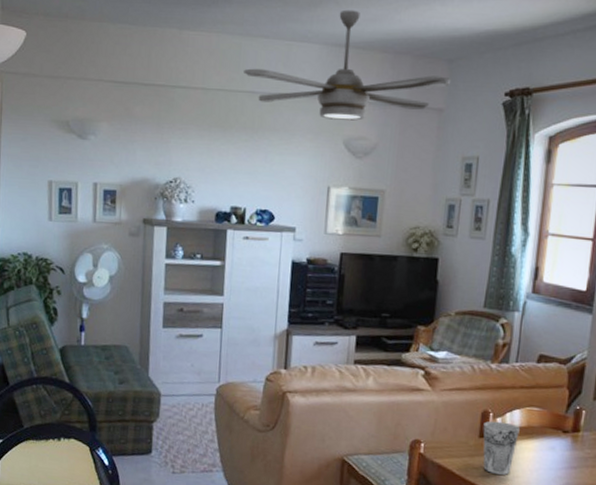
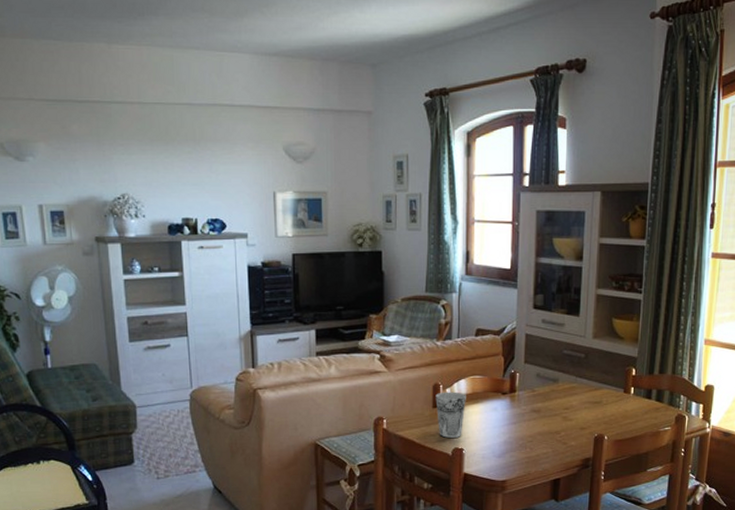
ceiling fan: present [244,9,452,121] -> none [179,19,377,127]

